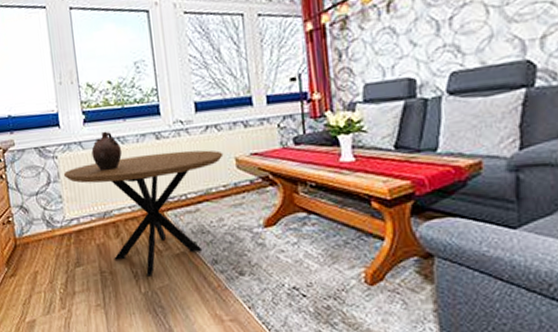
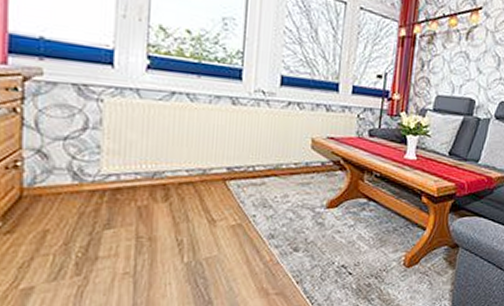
dining table: present [64,150,224,276] -> none [109,115,301,246]
ceramic jug: present [91,131,122,171] -> none [150,83,189,128]

